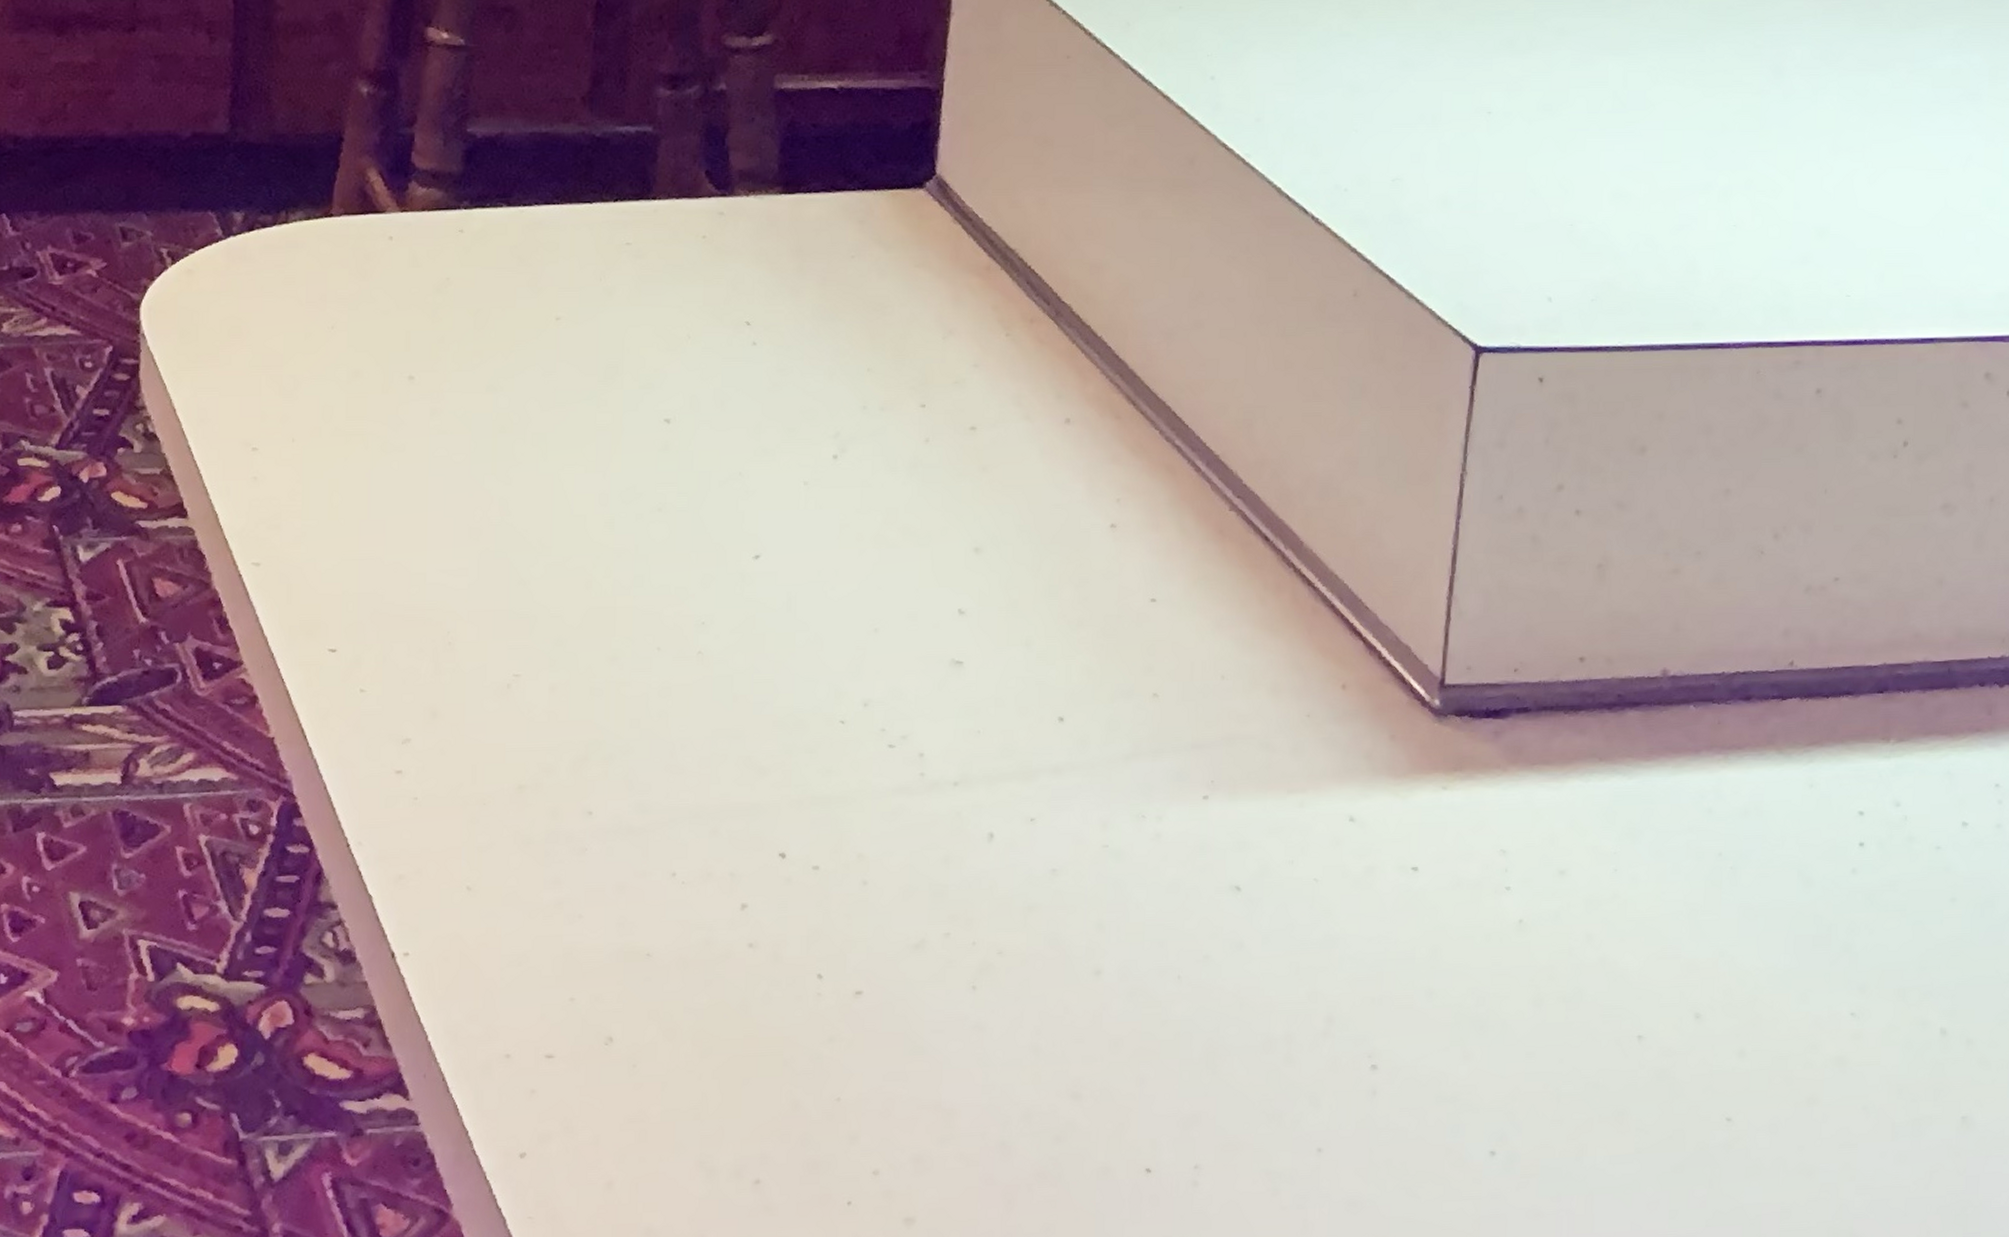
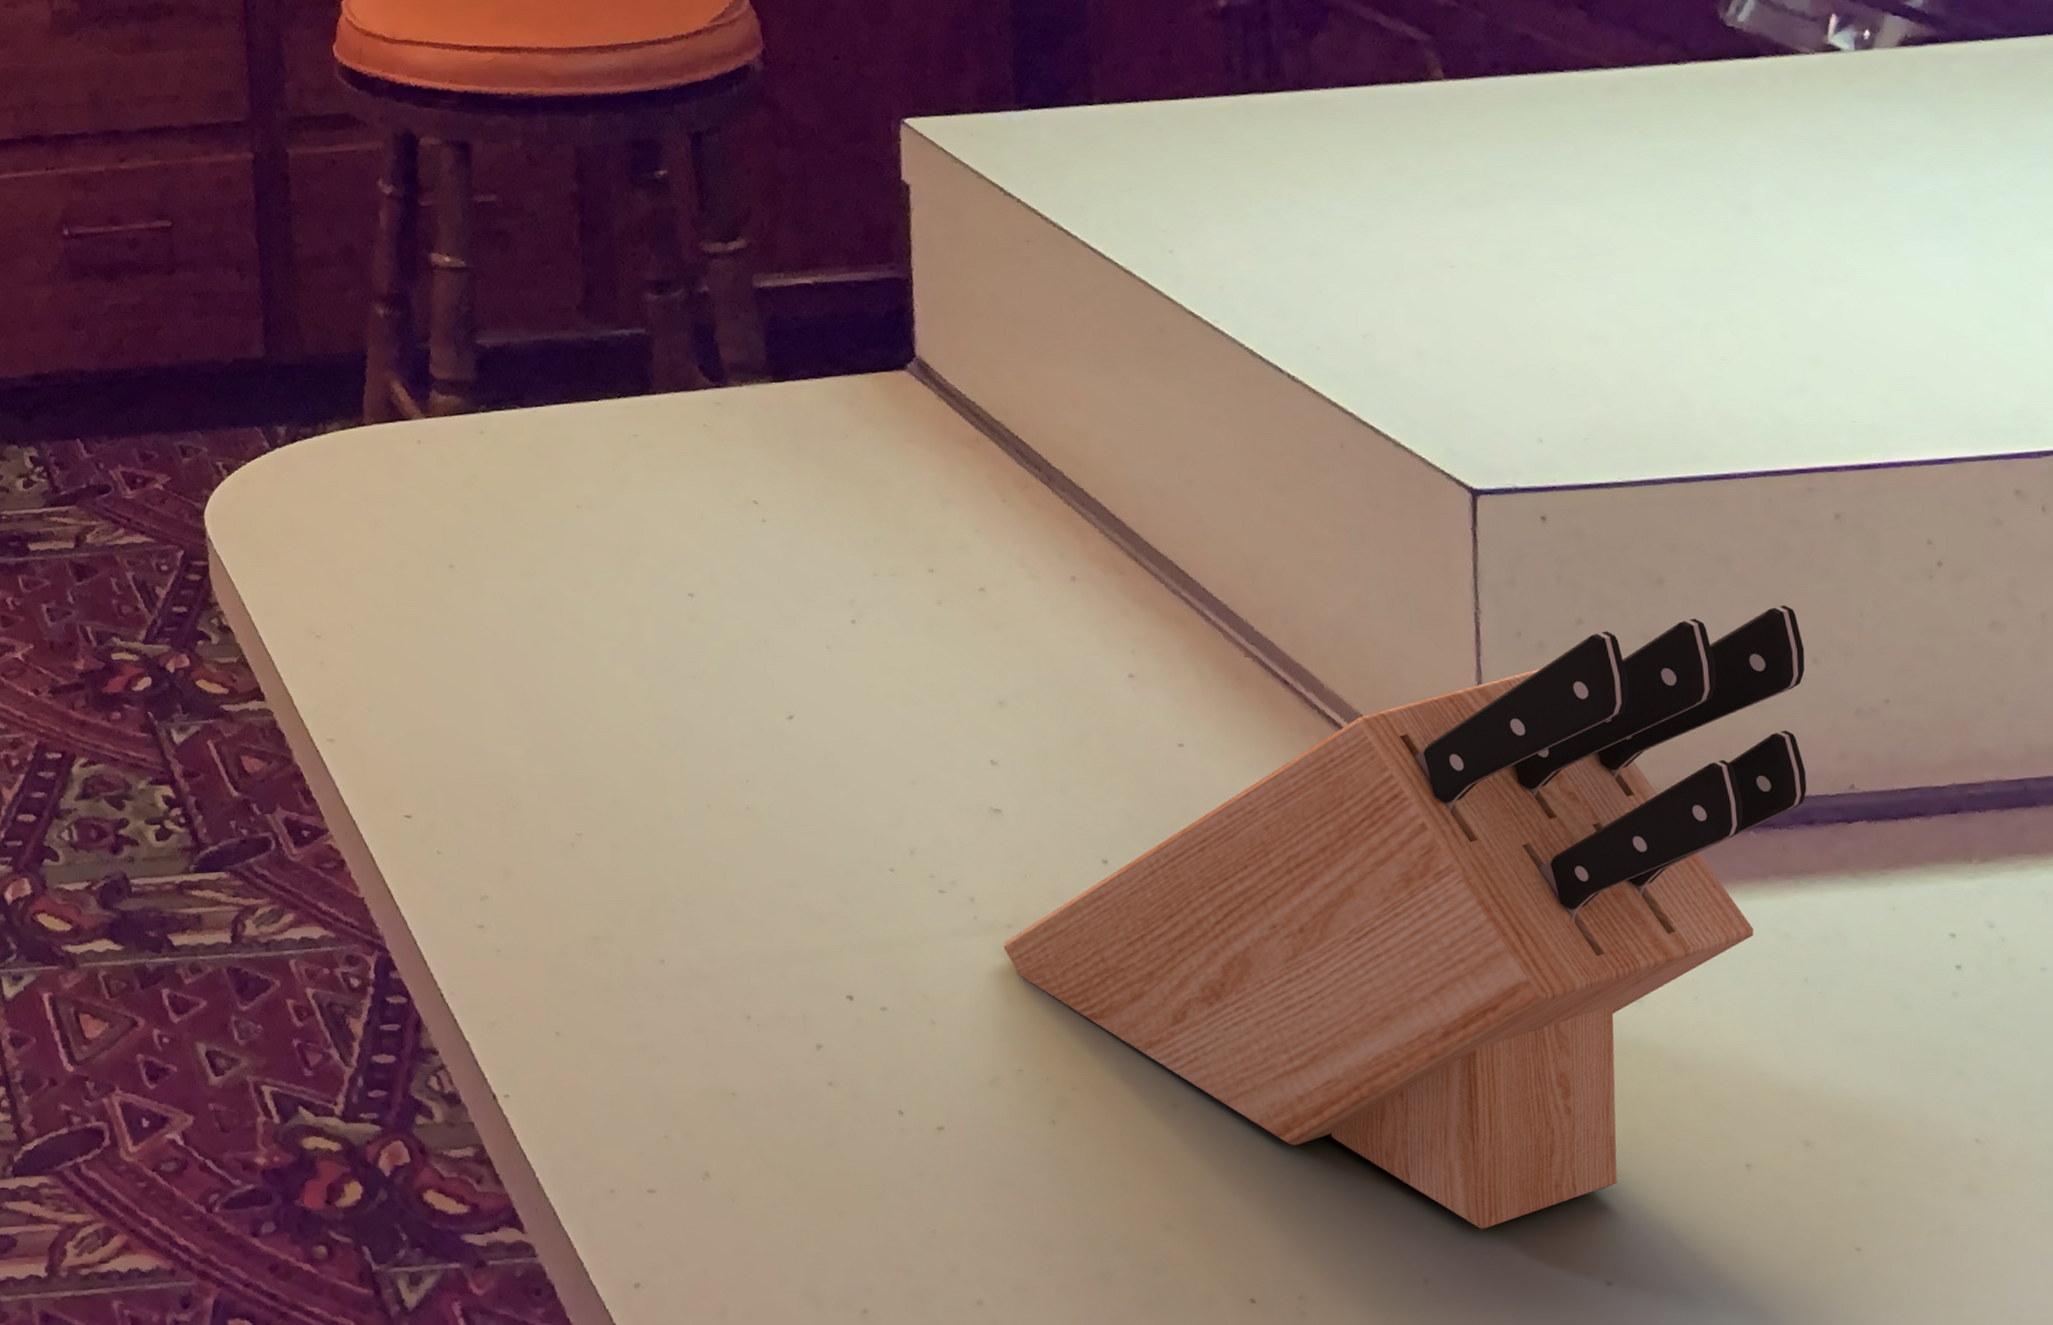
knife block: none [946,479,1768,1100] -> present [1003,605,1807,1230]

